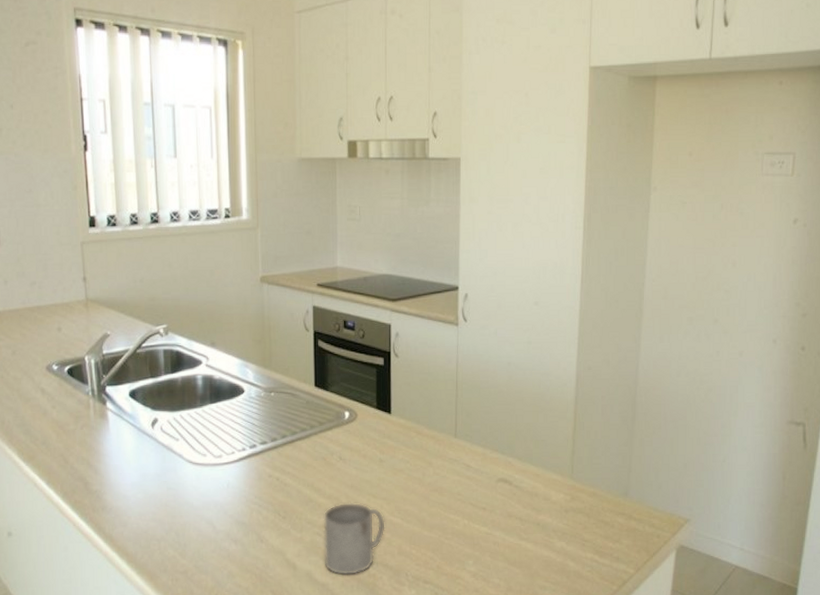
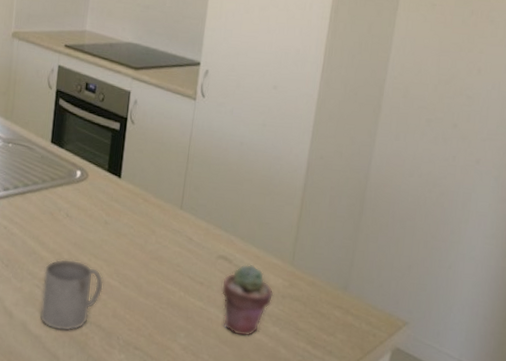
potted succulent: none [504,483,557,556] -> present [221,264,274,337]

